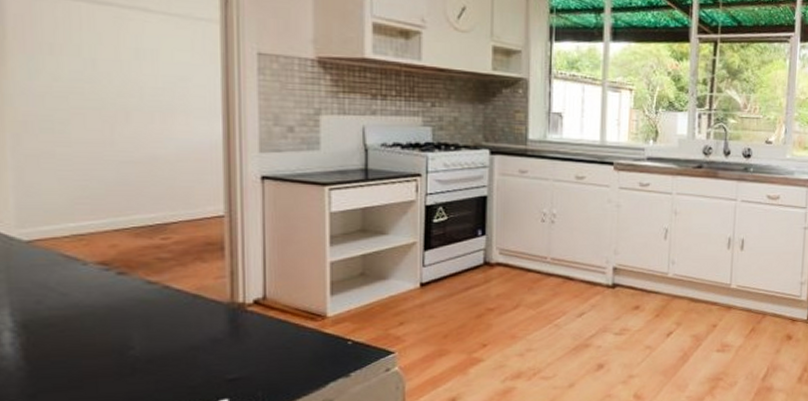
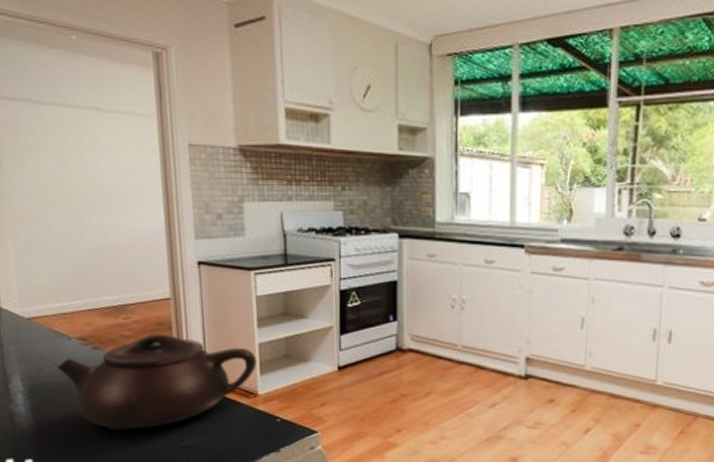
teapot: none [65,255,328,368] -> present [57,334,257,431]

